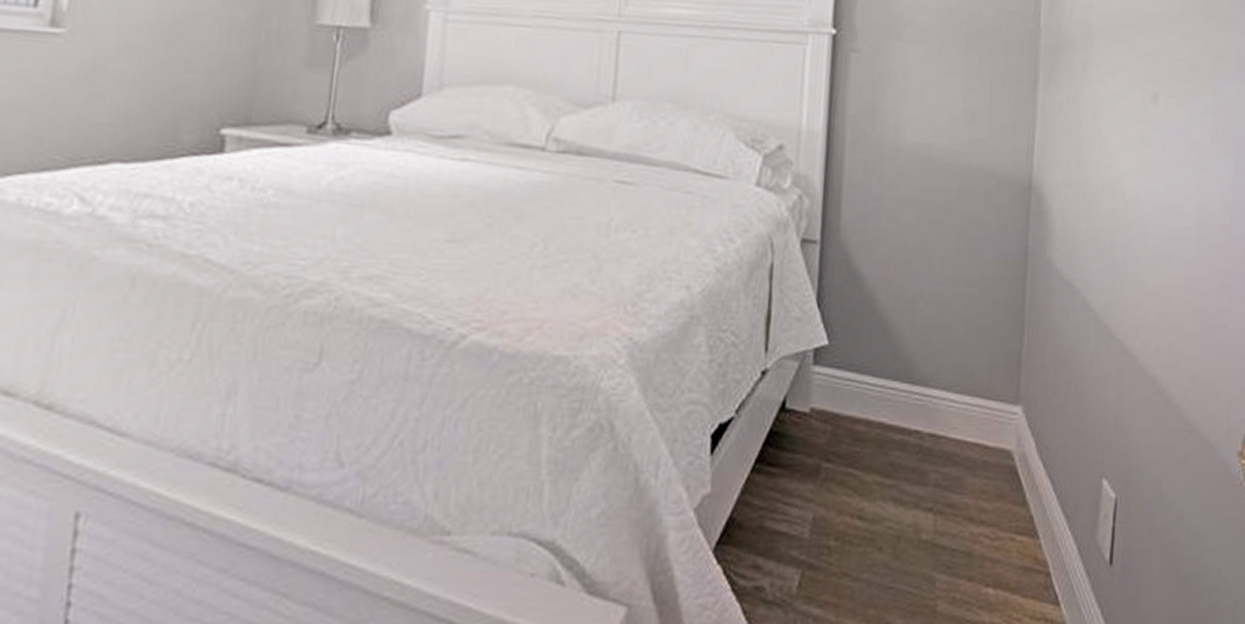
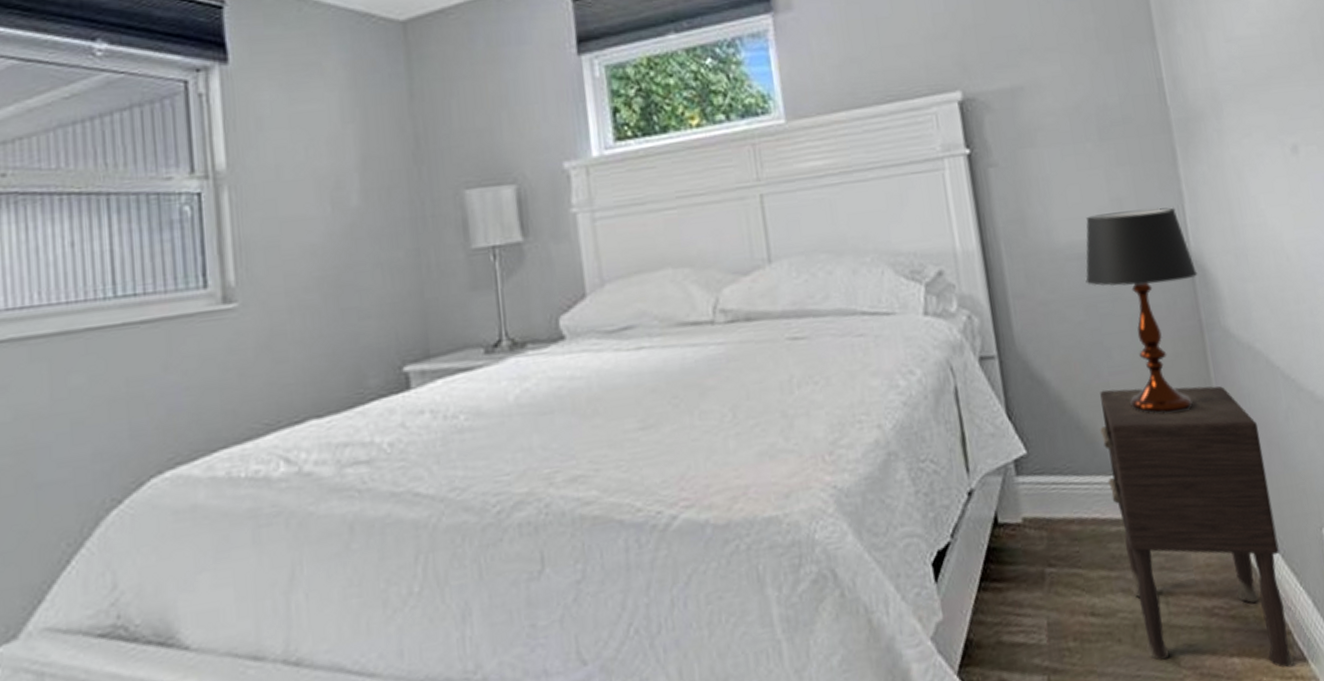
nightstand: none [902,297,1062,609] -> present [1100,386,1294,668]
table lamp: none [923,121,1034,335] -> present [1085,207,1198,414]

